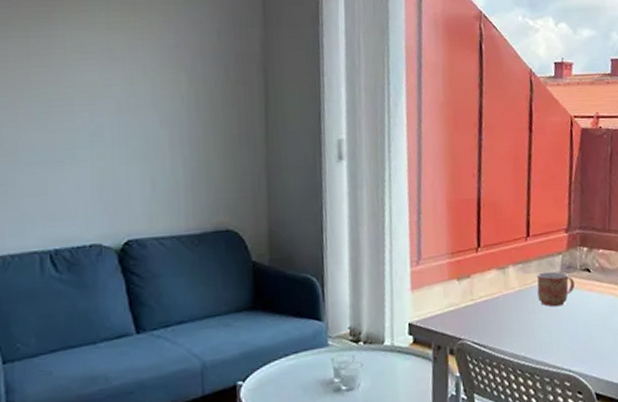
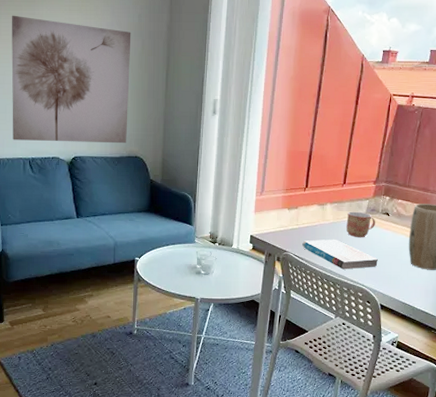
wall art: none [11,38,211,226] -> present [11,15,131,144]
book: none [482,312,585,353] -> present [302,239,378,270]

